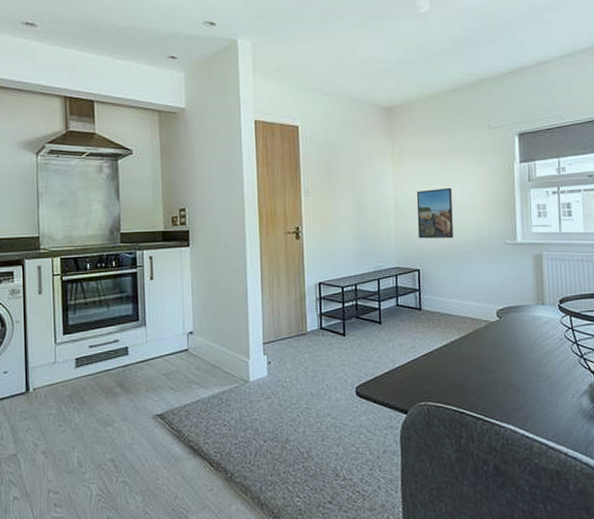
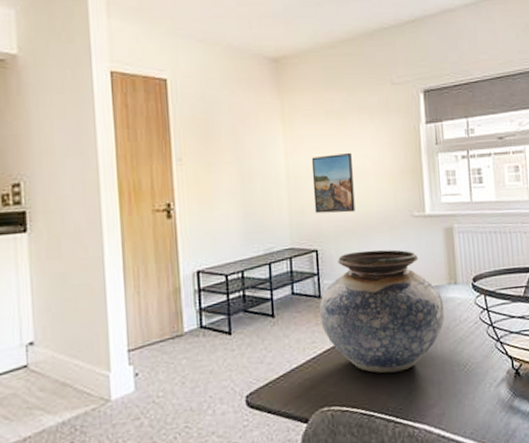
vase: none [420,271,532,378] -> present [320,249,445,374]

